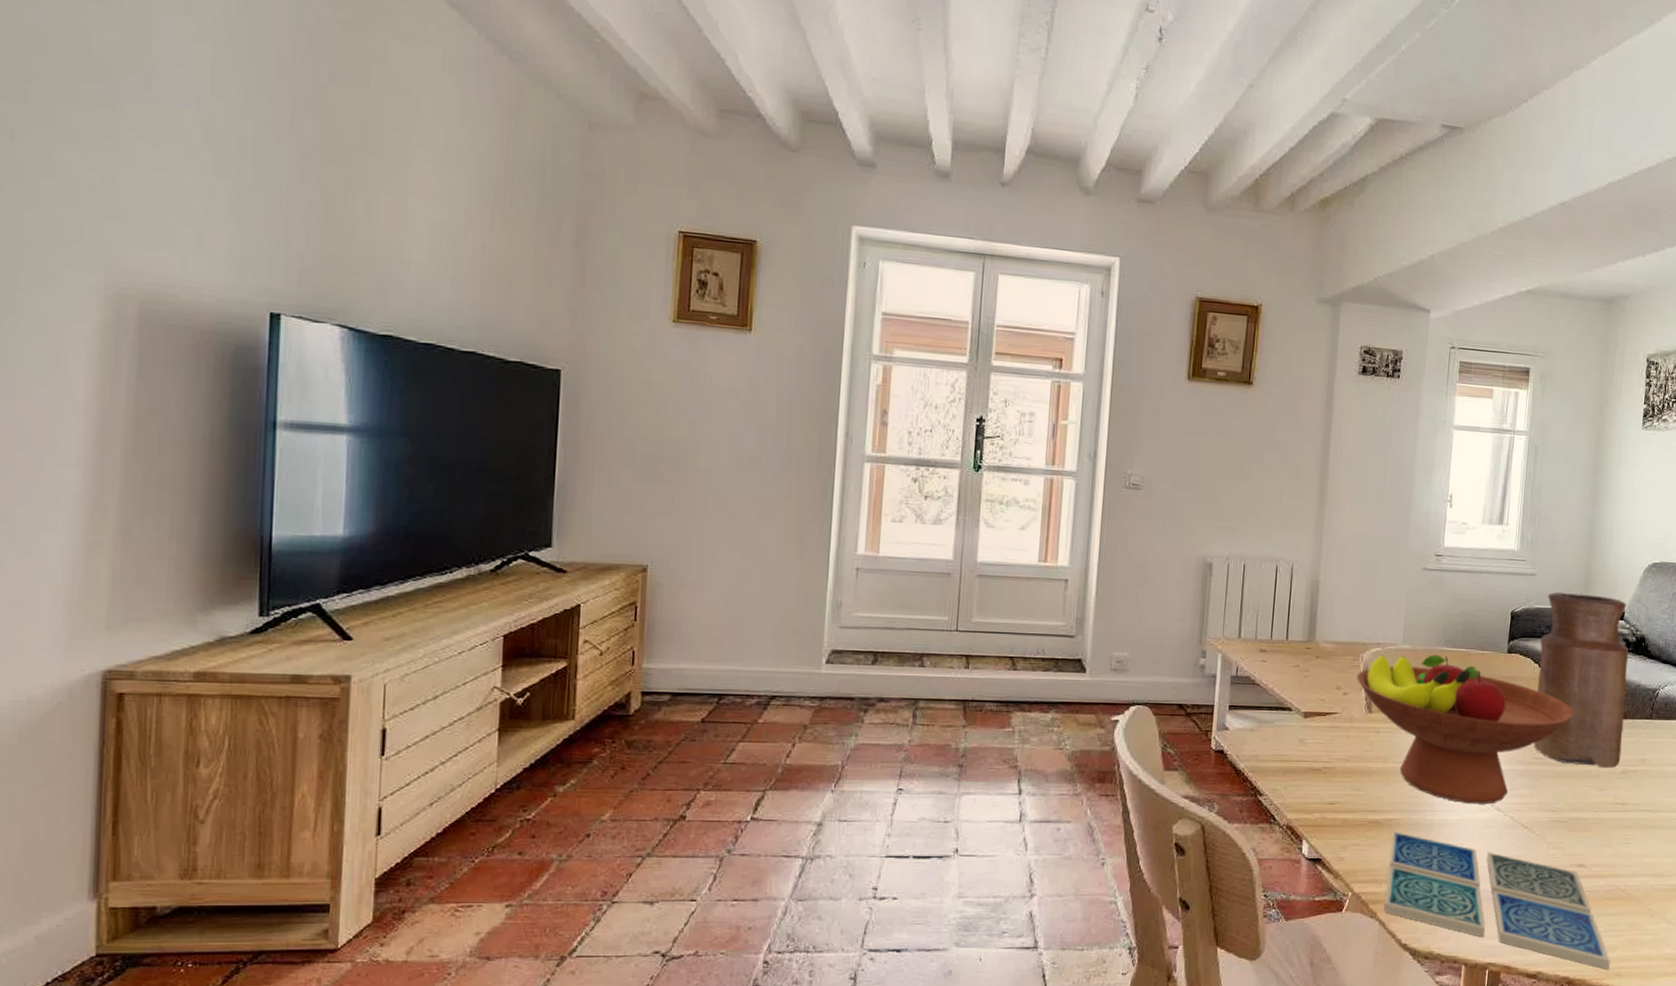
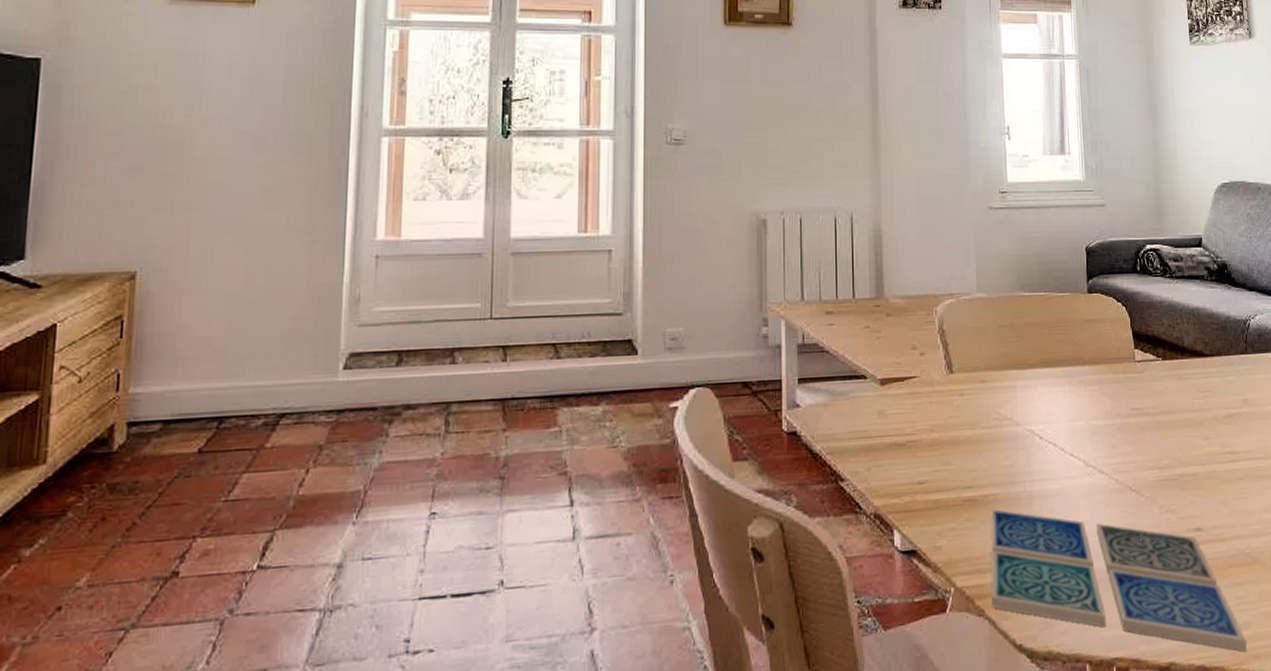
fruit bowl: present [1357,654,1574,804] -> none [933,301,1166,469]
vase: present [1534,592,1629,769] -> none [1120,221,1222,414]

